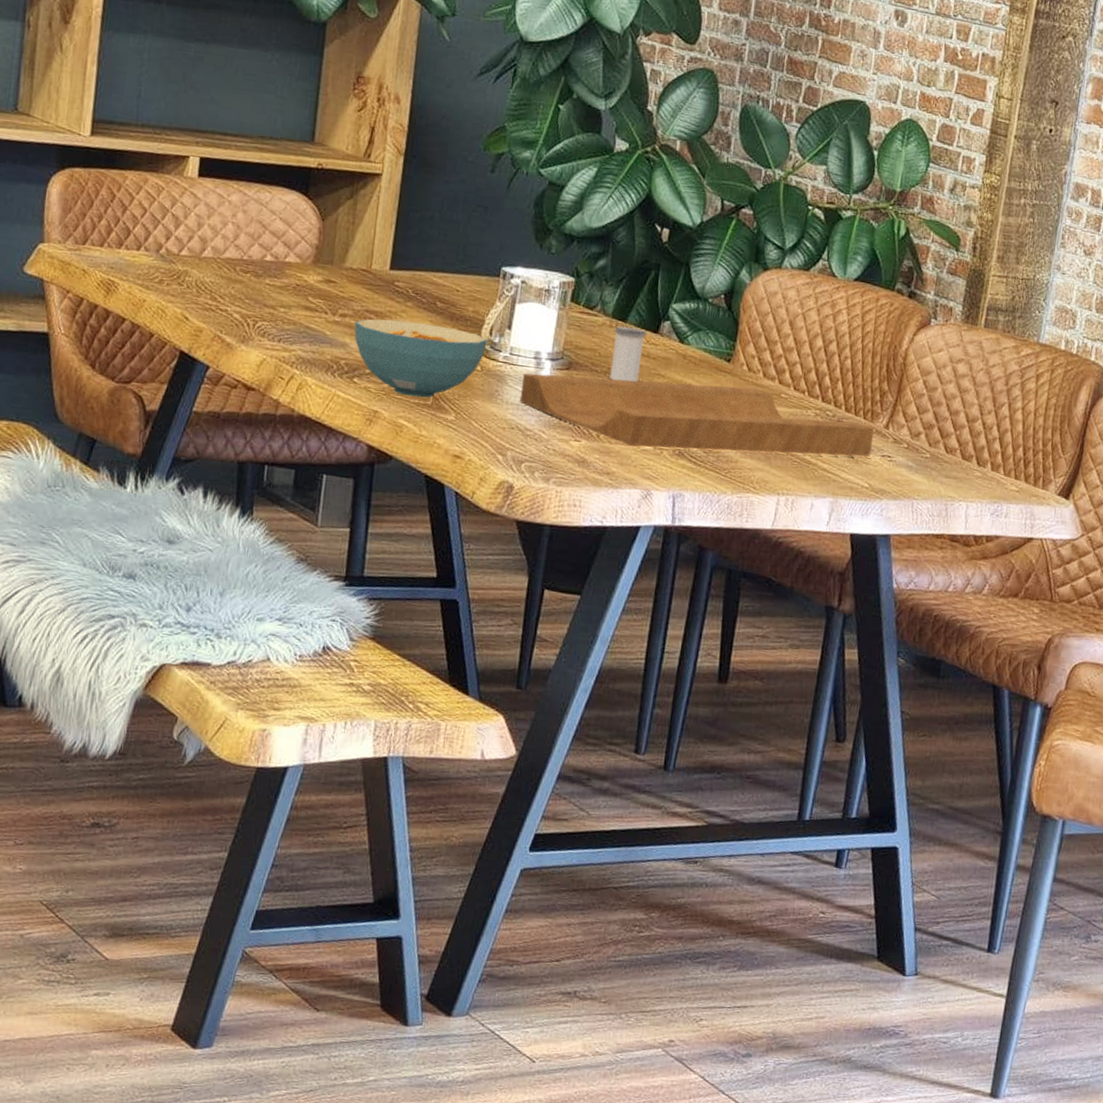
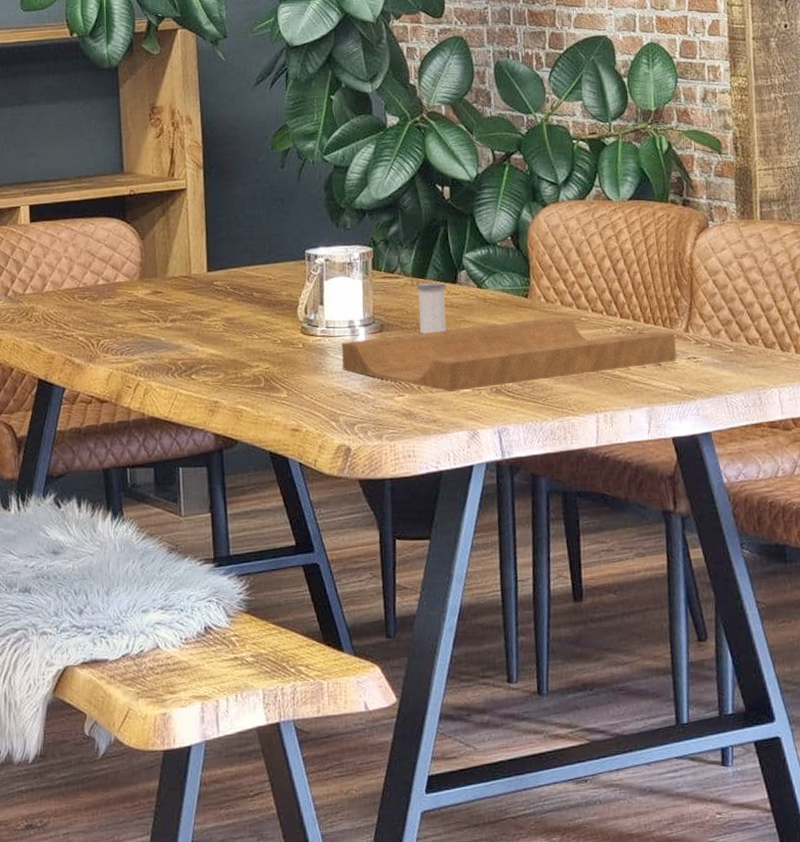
cereal bowl: present [354,319,487,398] -> none [184,313,304,383]

